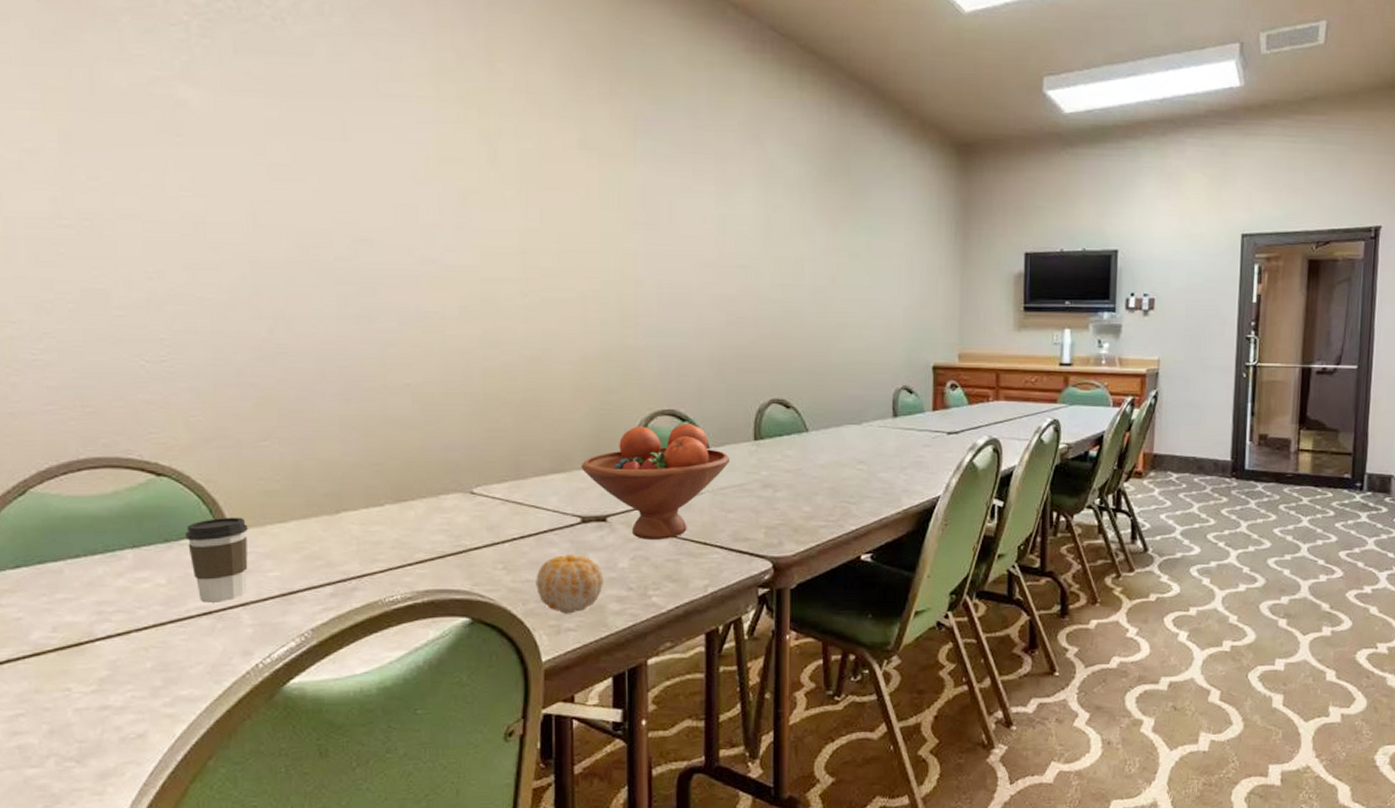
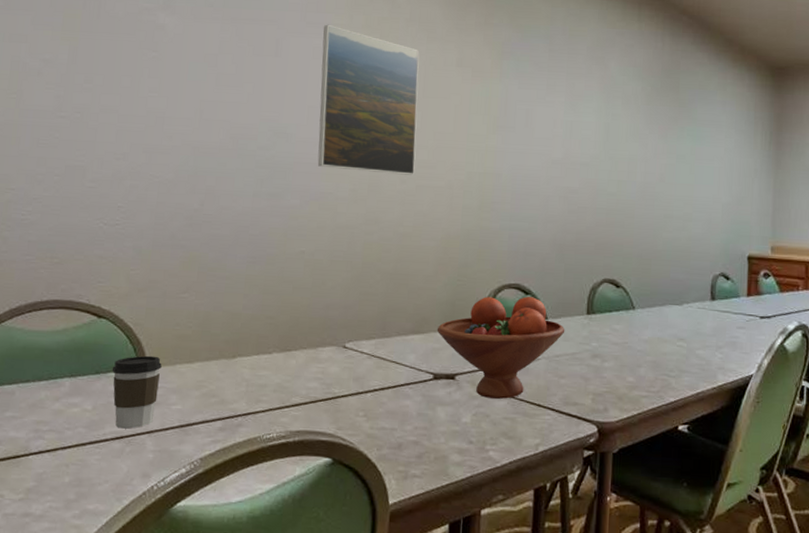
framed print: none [403,96,537,287] -> present [317,24,420,175]
fruit: present [536,554,603,614] -> none [390,406,448,462]

